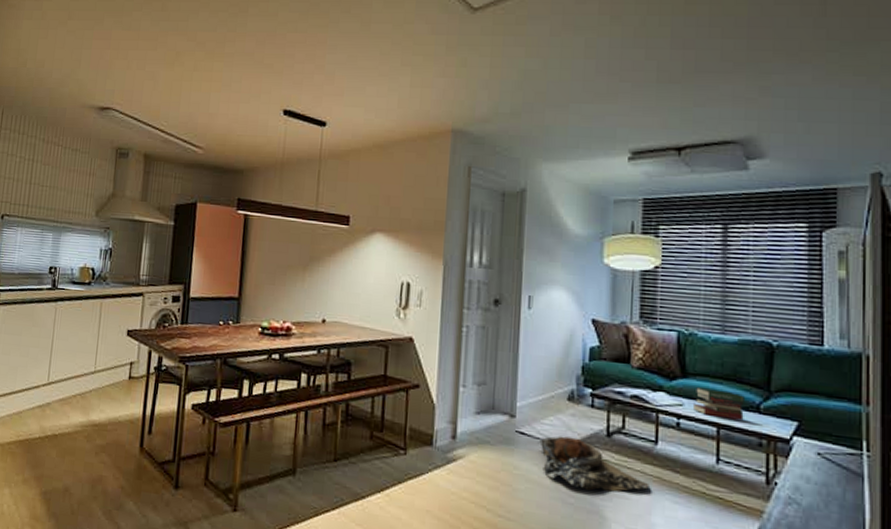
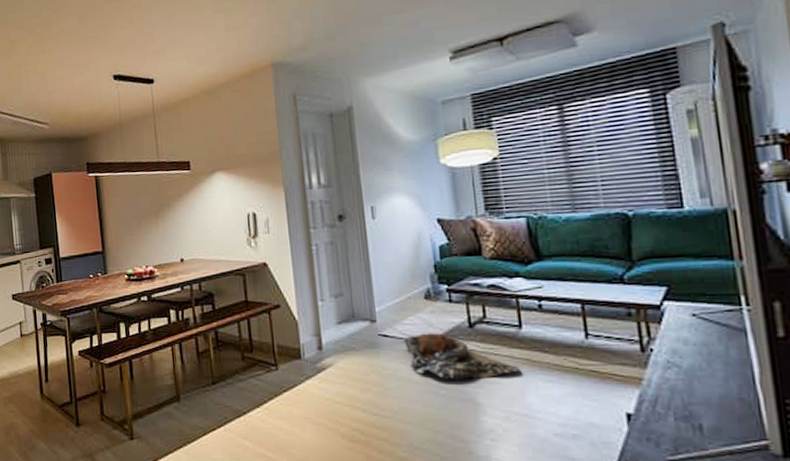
books: present [694,387,745,421] -> none [553,267,608,294]

